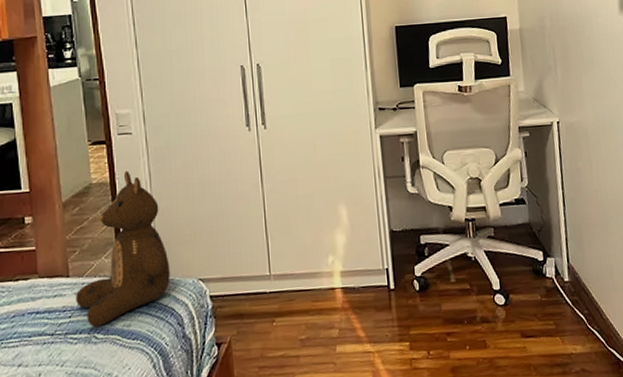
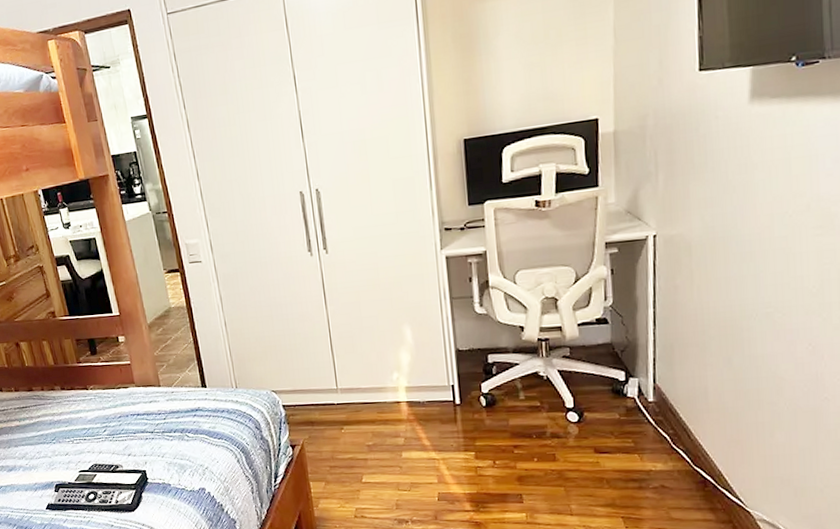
teddy bear: present [76,170,170,327] -> none [167,295,247,427]

